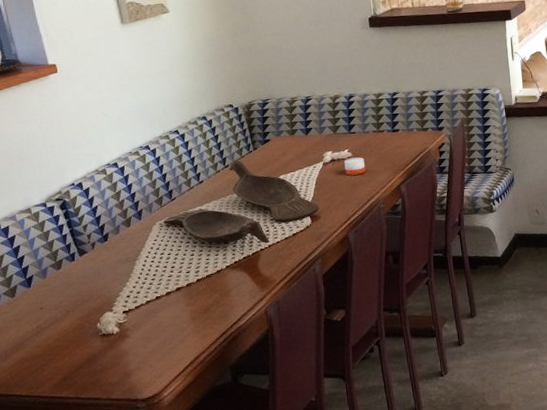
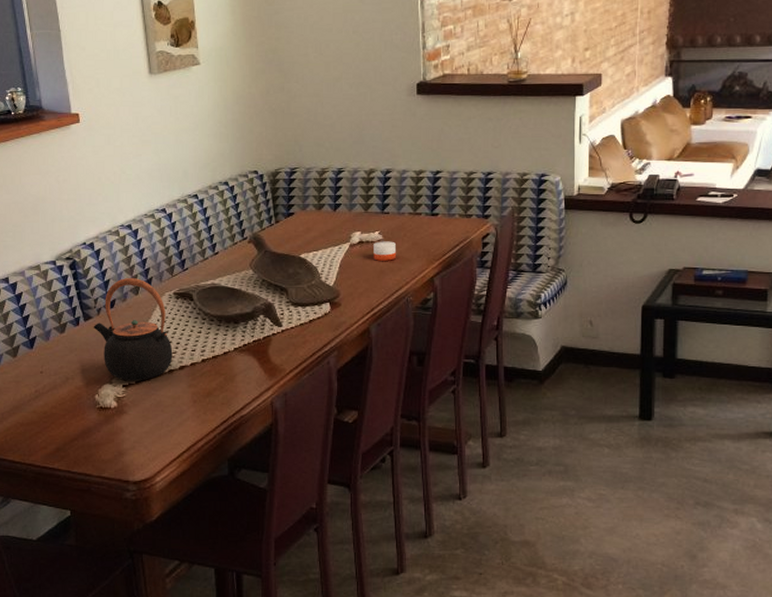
teapot: none [89,211,169,307] -> present [93,278,173,381]

